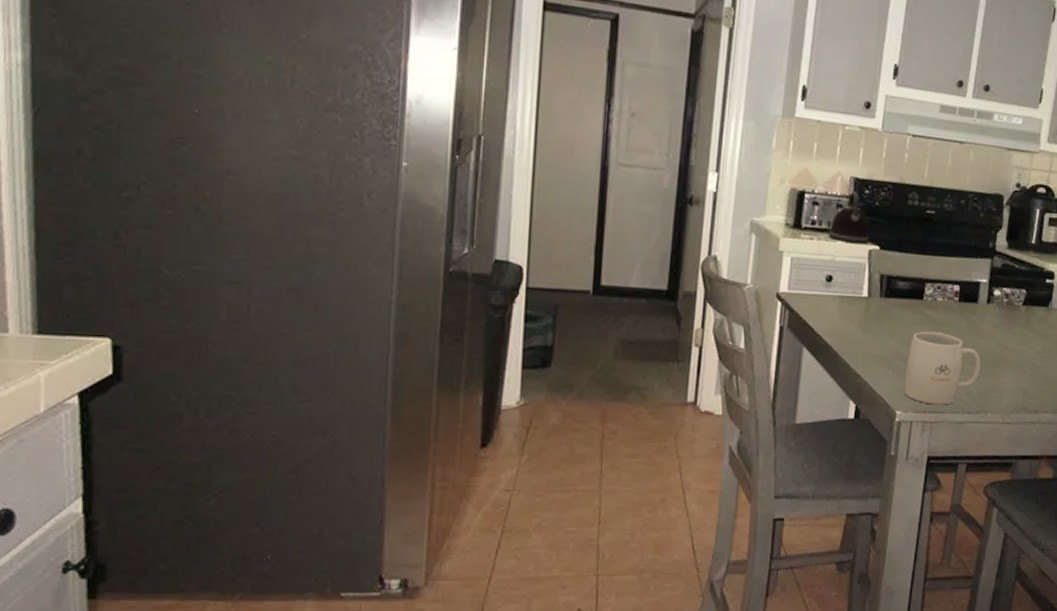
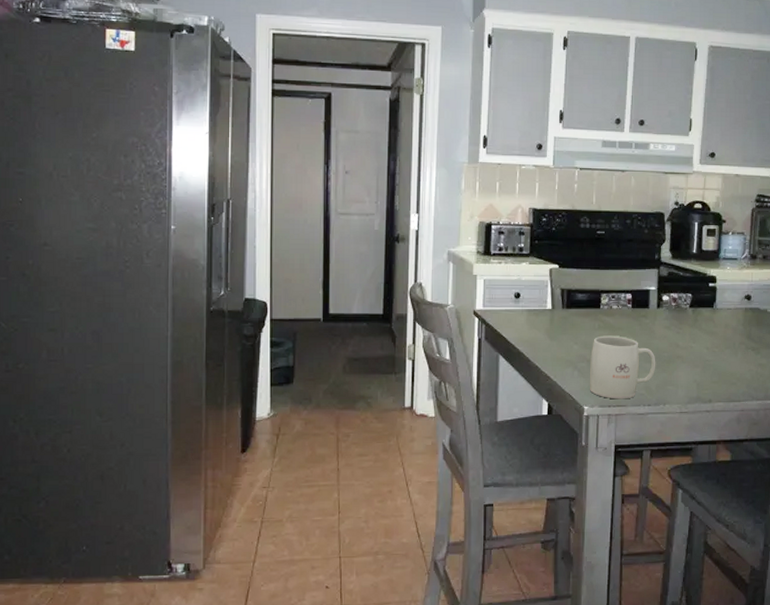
kettle: present [828,191,870,245] -> none [514,220,549,265]

